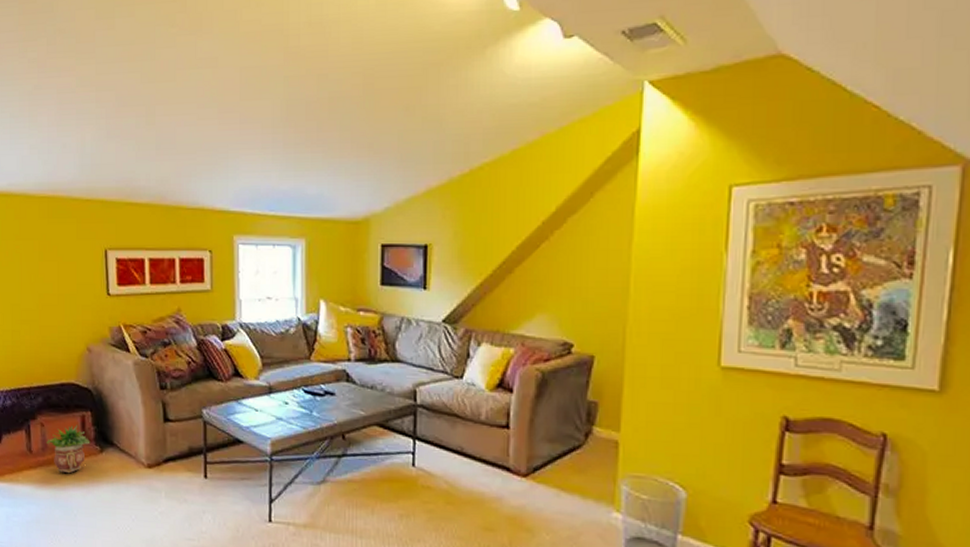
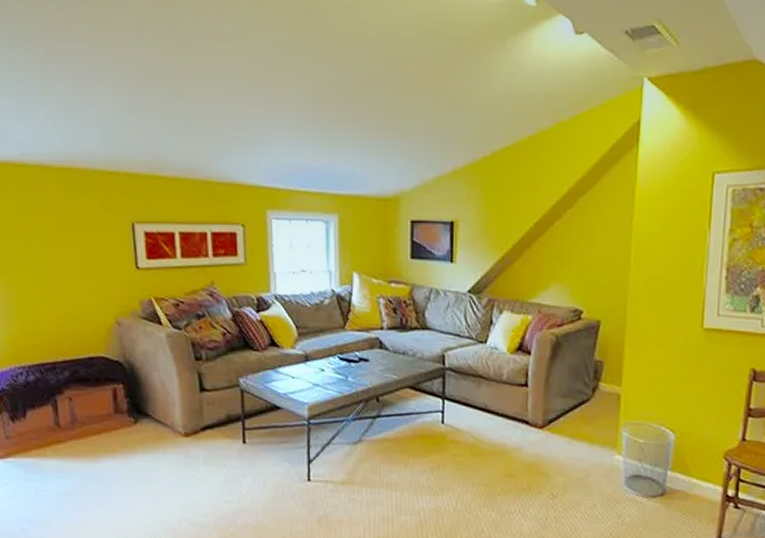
potted plant: present [47,424,91,474] -> none [76,397,124,446]

